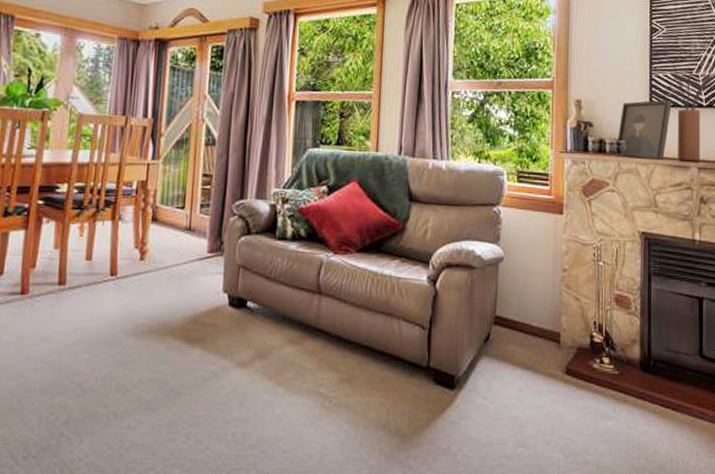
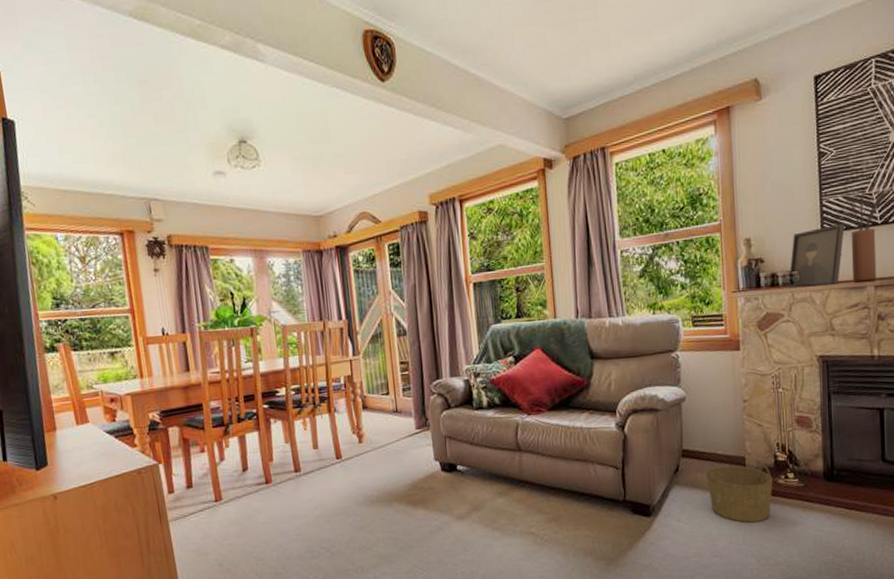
basket: none [517,339,587,410] -> present [705,465,773,523]

